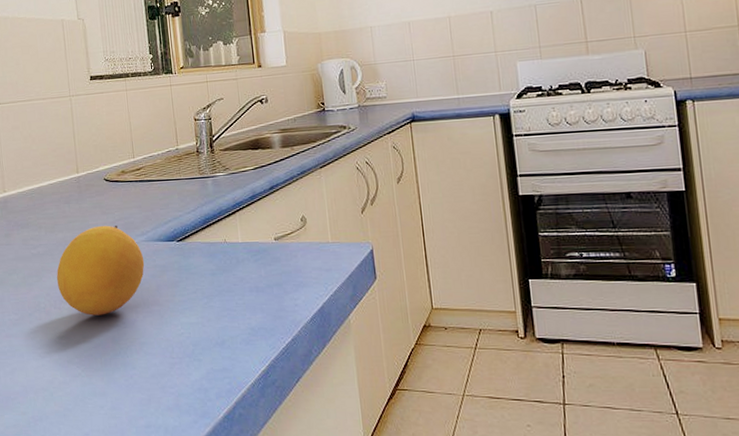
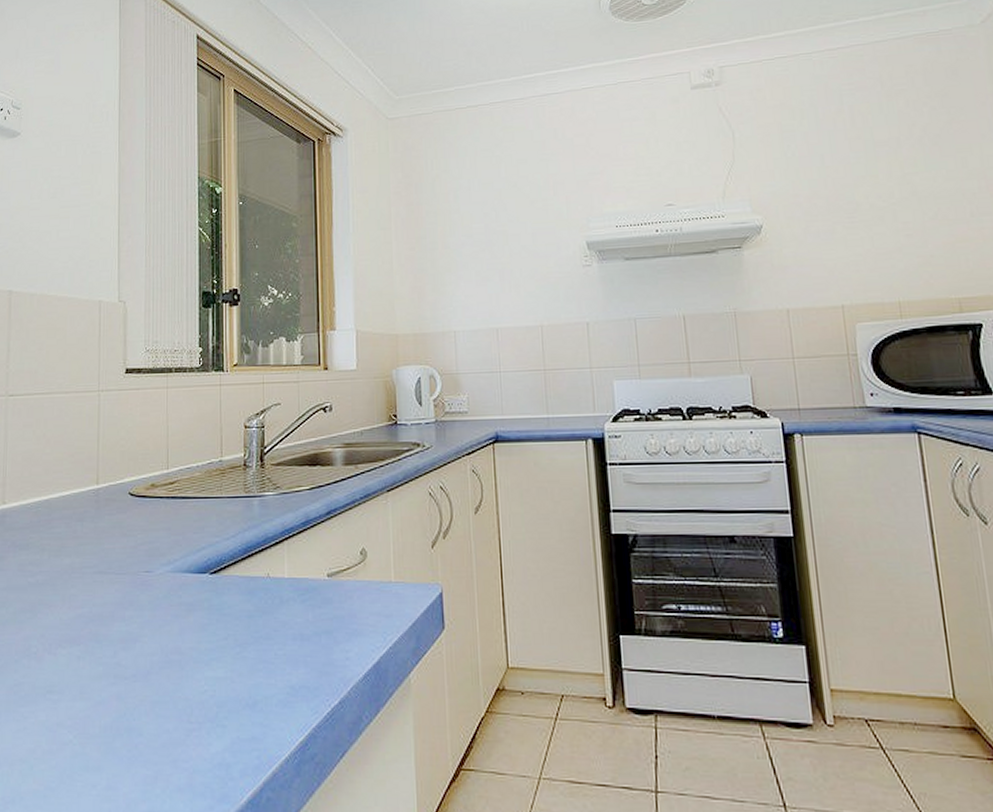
fruit: present [56,225,145,316] -> none [55,550,168,665]

